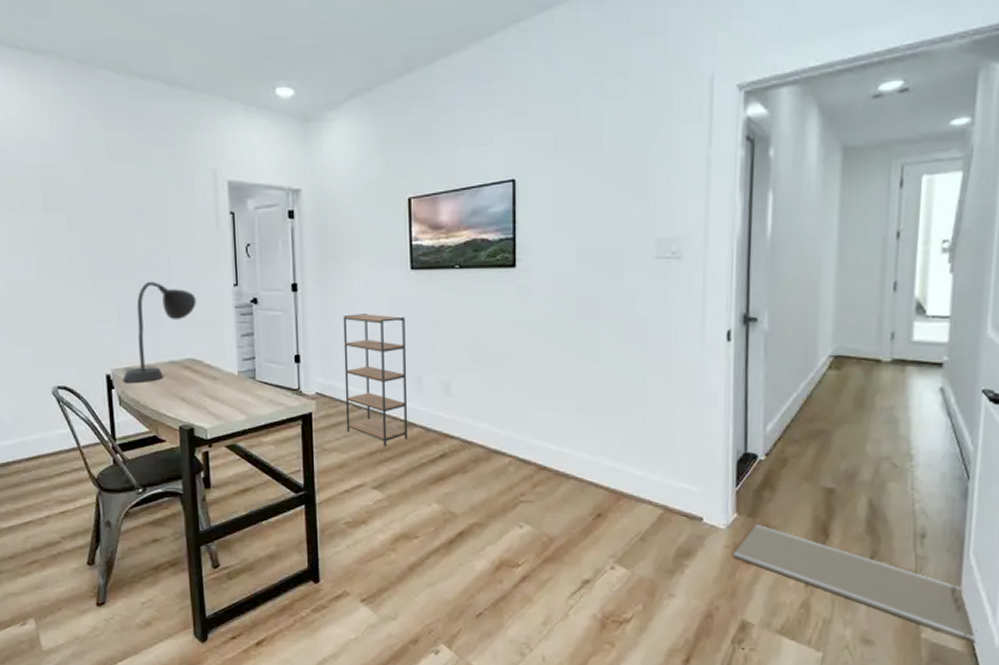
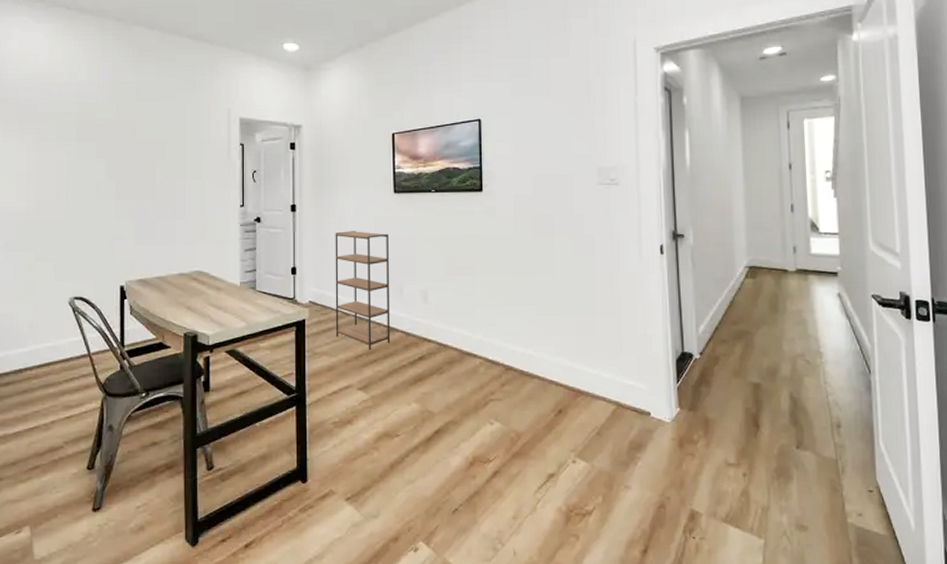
desk lamp: present [123,281,196,384] -> none [136,202,206,294]
door mat: present [732,524,977,644] -> none [678,417,895,528]

